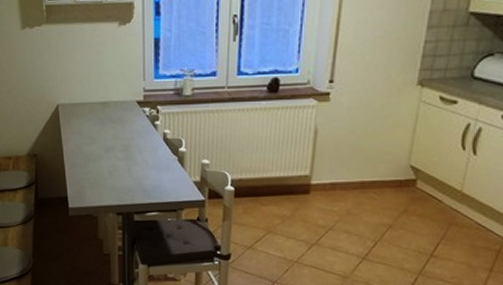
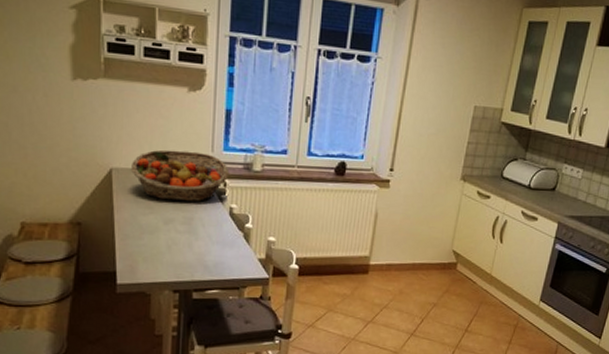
fruit basket: none [74,82,161,129] -> present [131,149,230,202]

